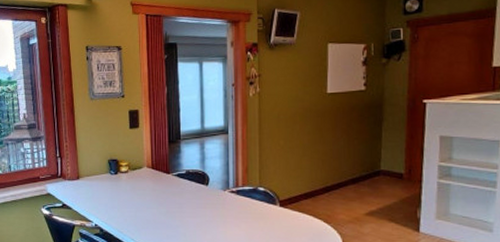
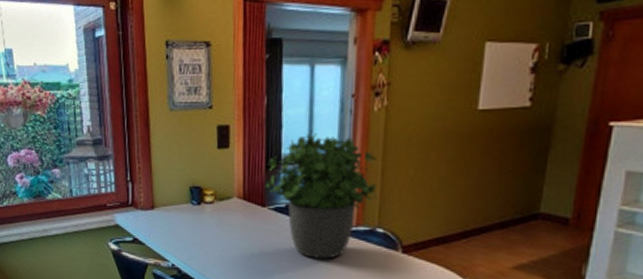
potted plant: none [168,112,257,214] -> present [265,130,378,259]

